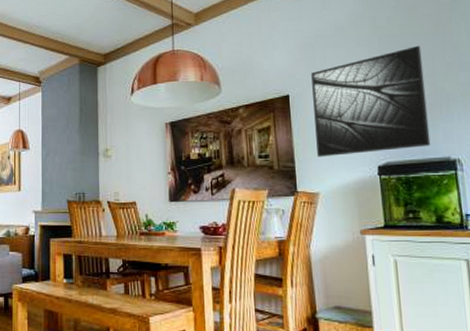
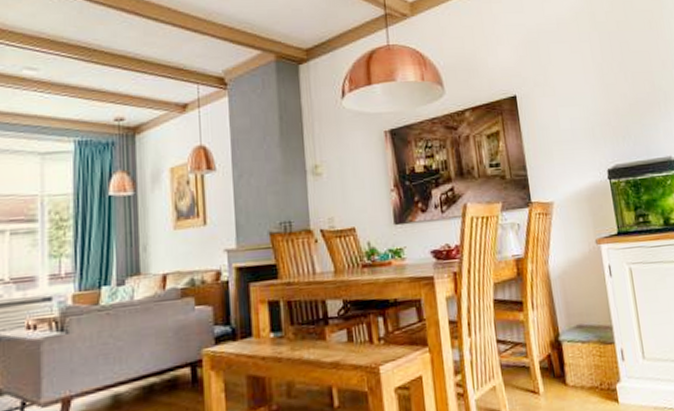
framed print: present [311,45,431,157] -> none [537,42,654,163]

